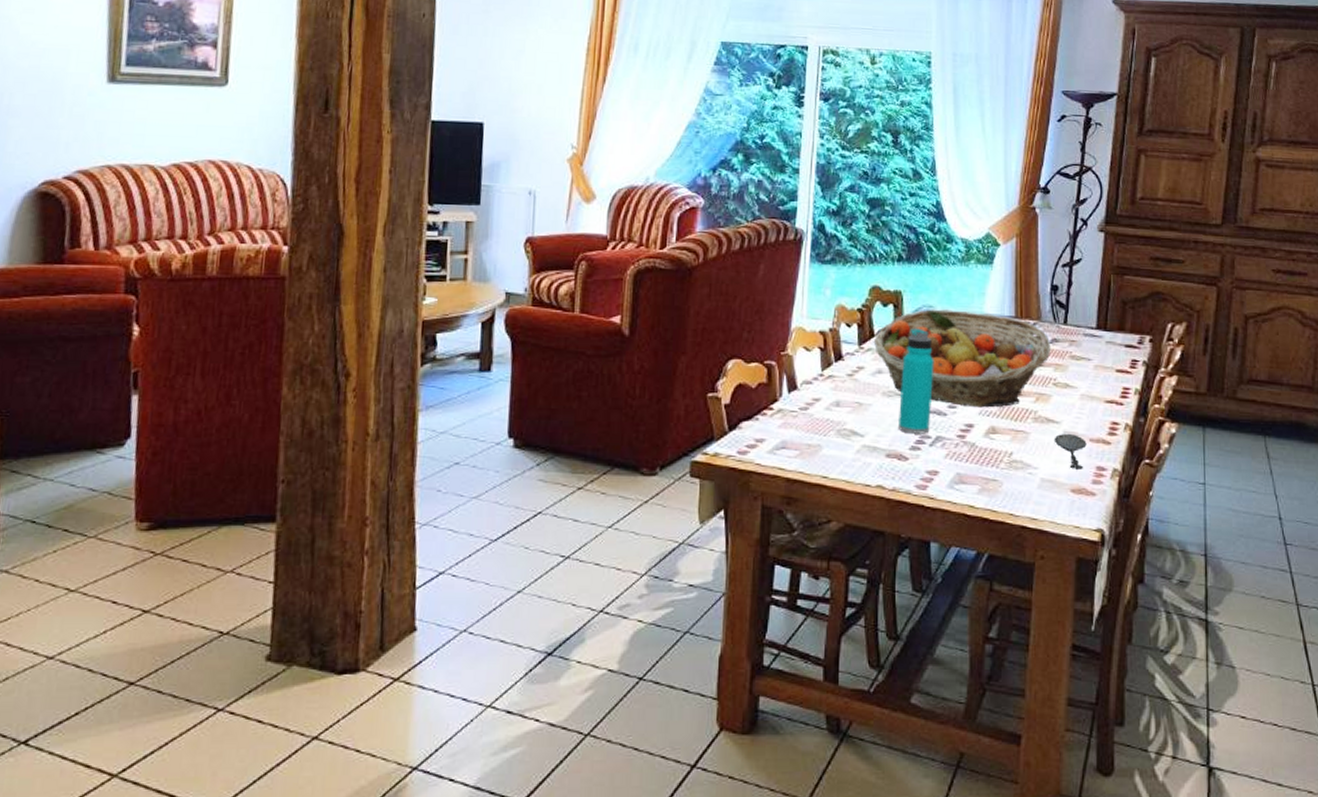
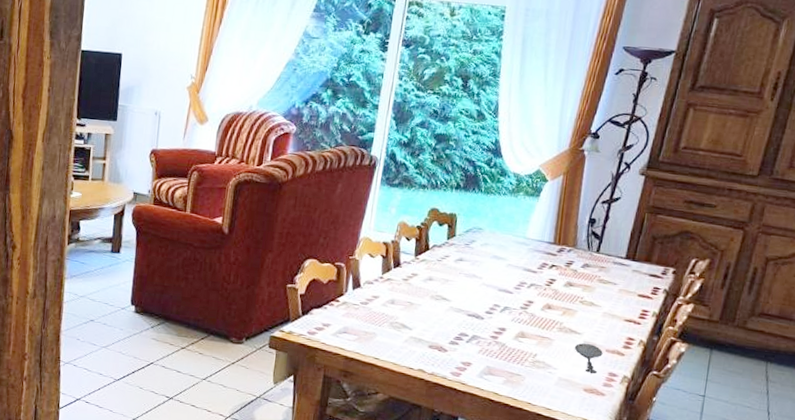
fruit basket: present [873,309,1051,408] -> none [427,231,583,317]
water bottle: present [899,328,934,434] -> none [442,246,478,333]

